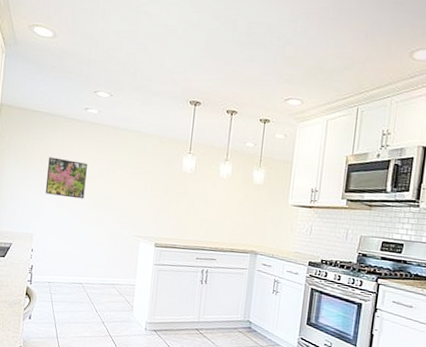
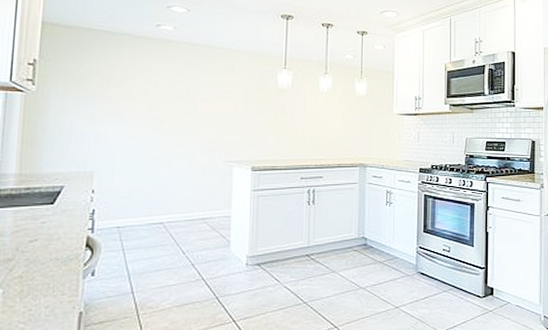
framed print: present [45,157,87,199] -> none [108,81,163,126]

